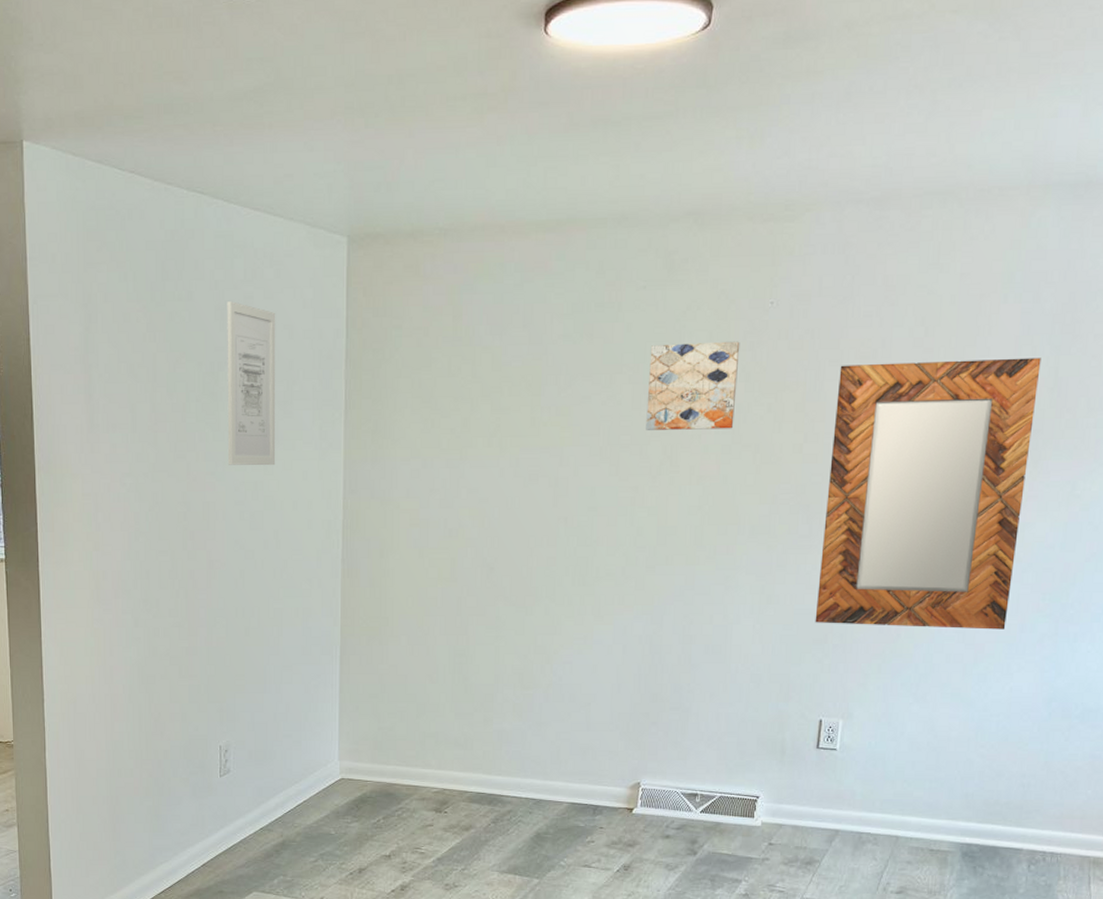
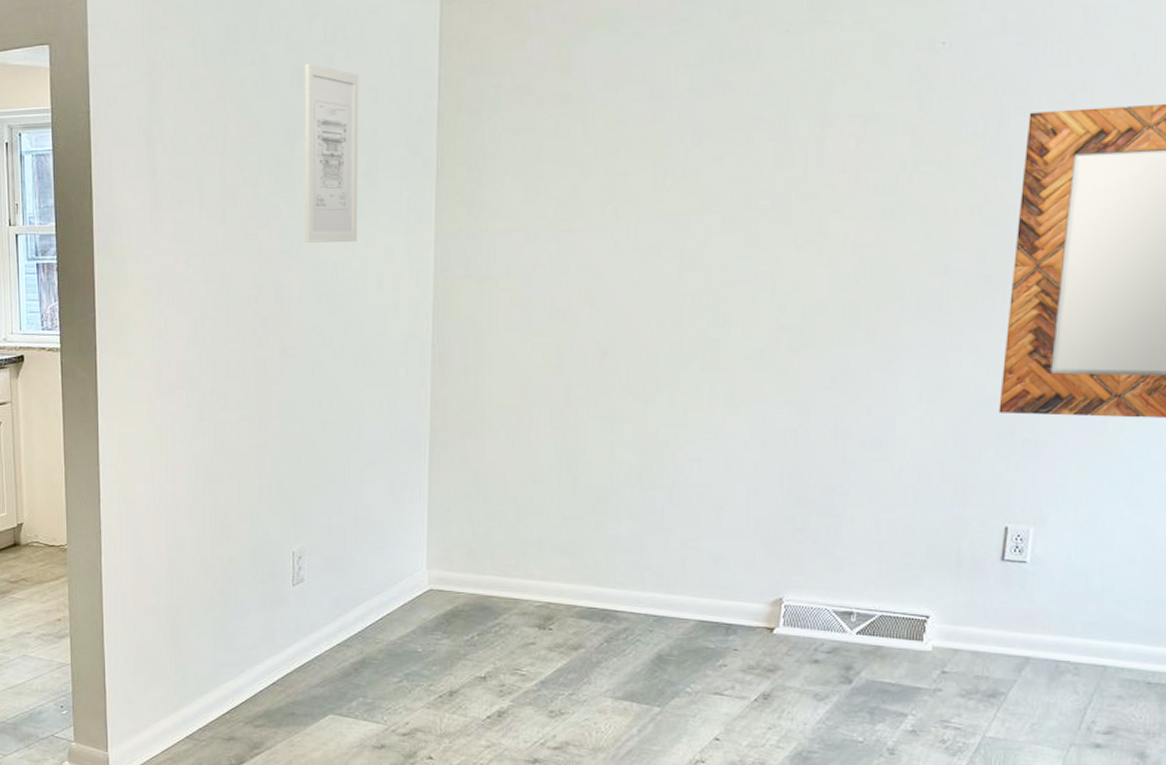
wall art: present [646,341,740,430] -> none [789,88,905,193]

